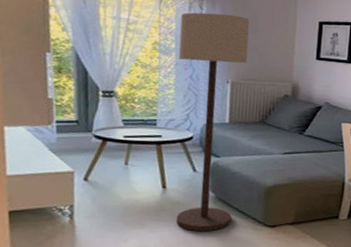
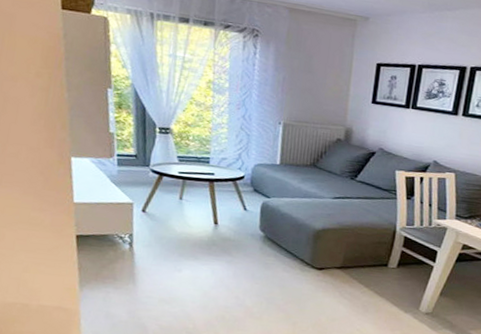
floor lamp: present [176,12,250,232] -> none [227,51,304,269]

